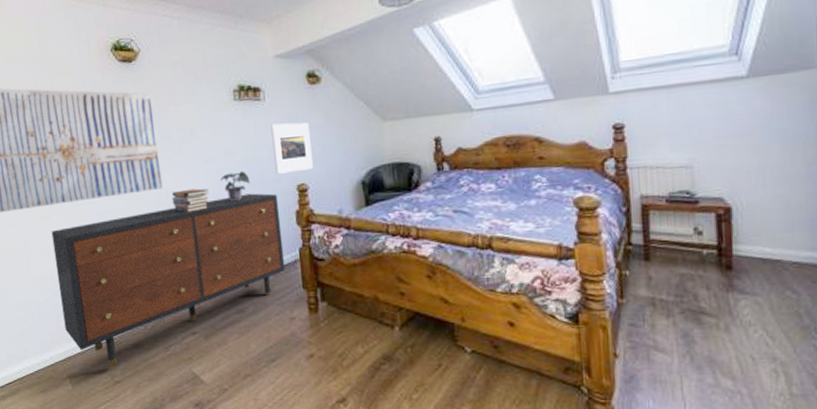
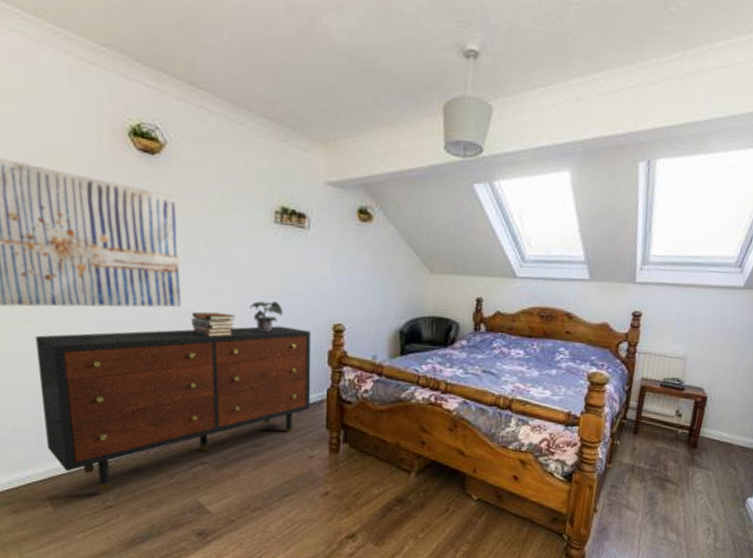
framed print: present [271,122,313,174] -> none [312,255,354,311]

